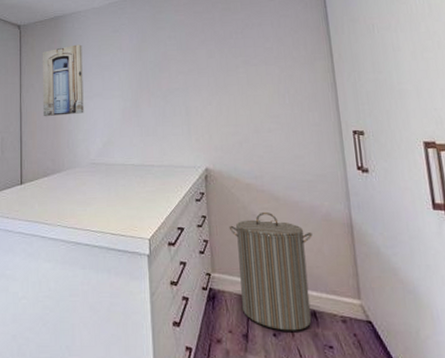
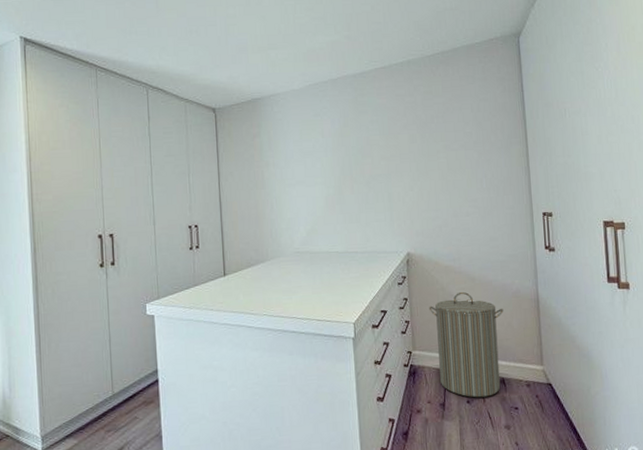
wall art: present [42,44,84,117] -> none [240,129,287,207]

